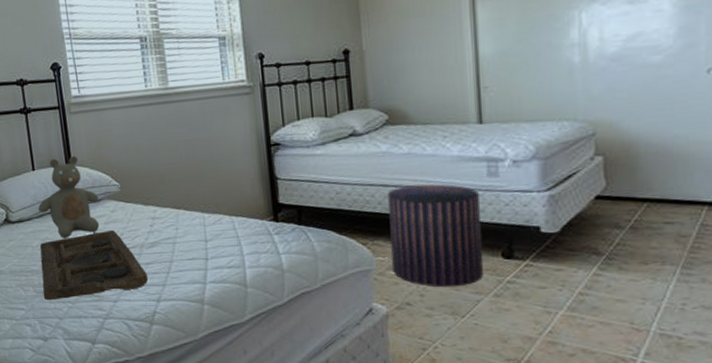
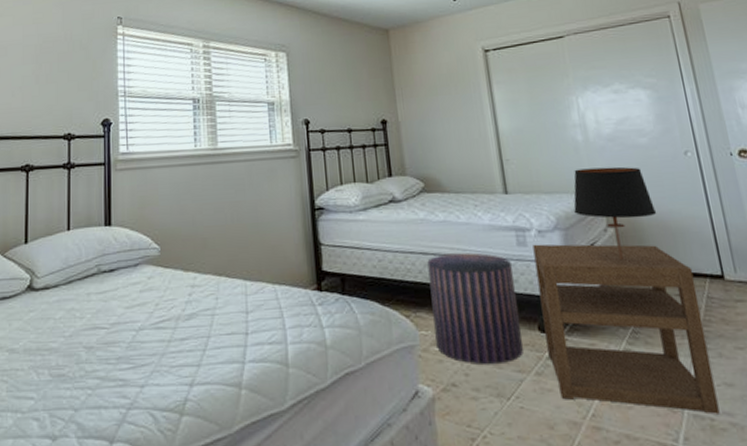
teddy bear: present [38,155,100,238] -> none [68,214,136,309]
decorative tray: present [39,230,149,301] -> none [59,300,182,387]
nightstand: none [505,173,690,334] -> present [532,244,720,414]
table lamp: none [558,89,658,188] -> present [573,166,657,259]

